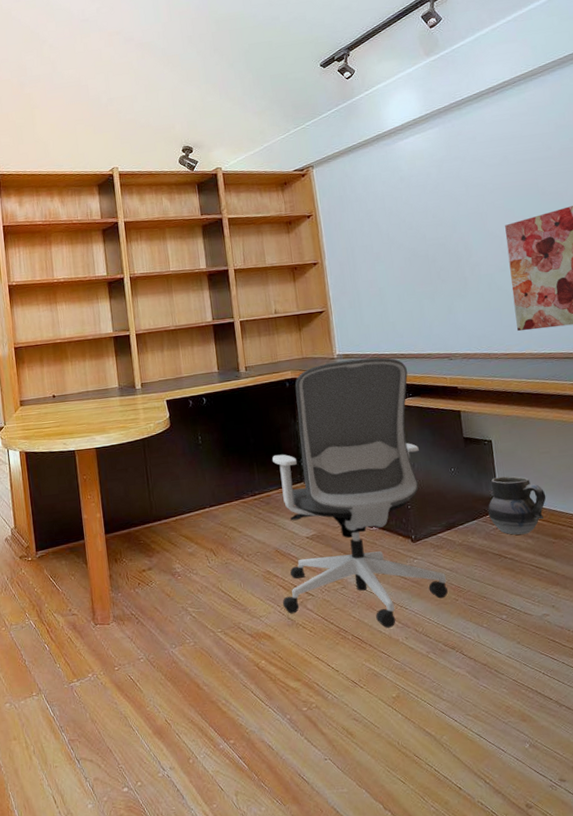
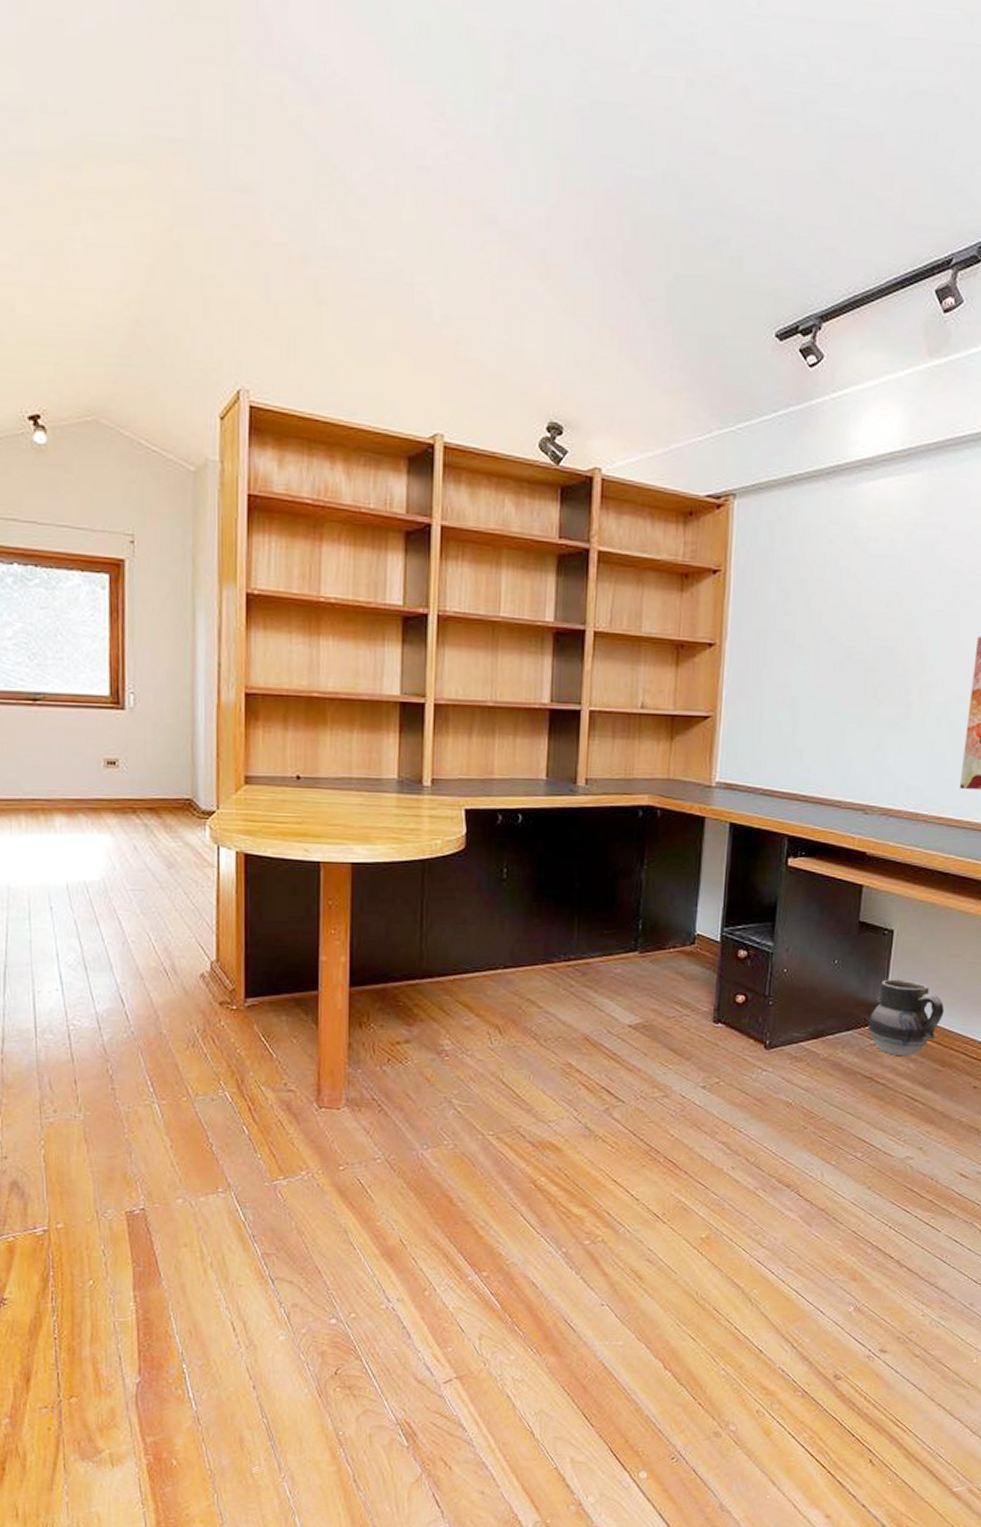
office chair: present [272,357,448,628] -> none [581,791,806,1153]

